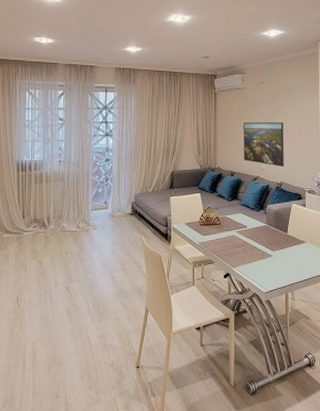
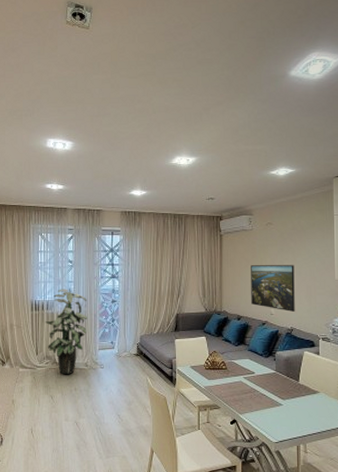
indoor plant: none [32,148,79,237] -> present [45,289,87,374]

